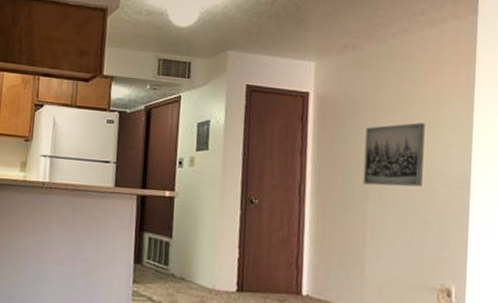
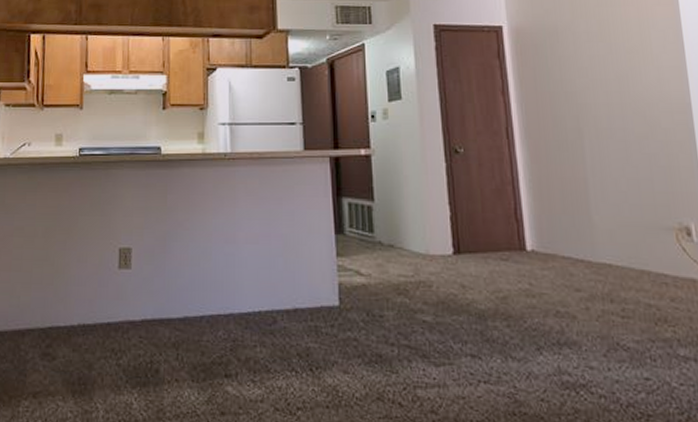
wall art: present [362,122,425,187] -> none [569,47,640,120]

